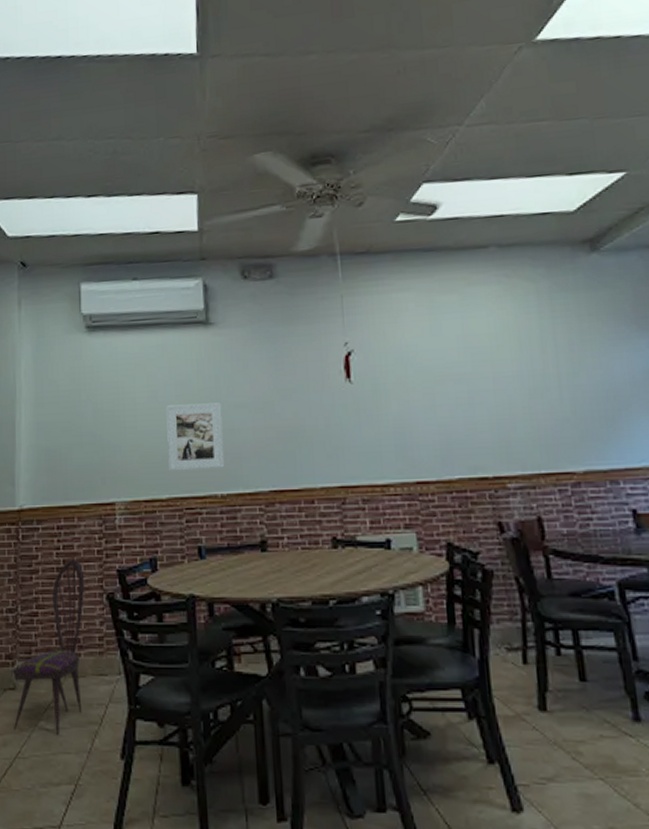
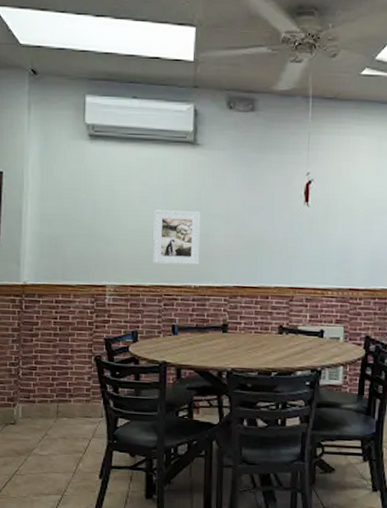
dining chair: present [13,559,85,735] -> none [13,327,77,459]

